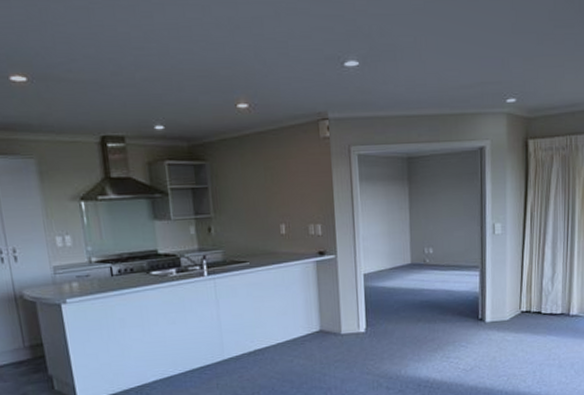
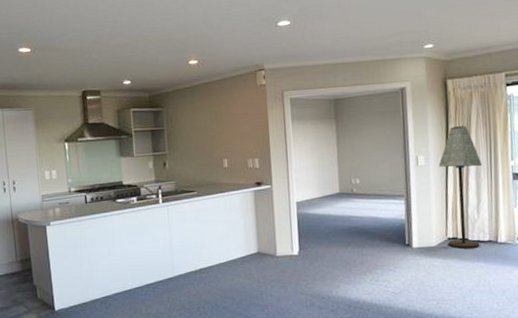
floor lamp: none [515,190,559,323] -> present [438,125,482,249]

